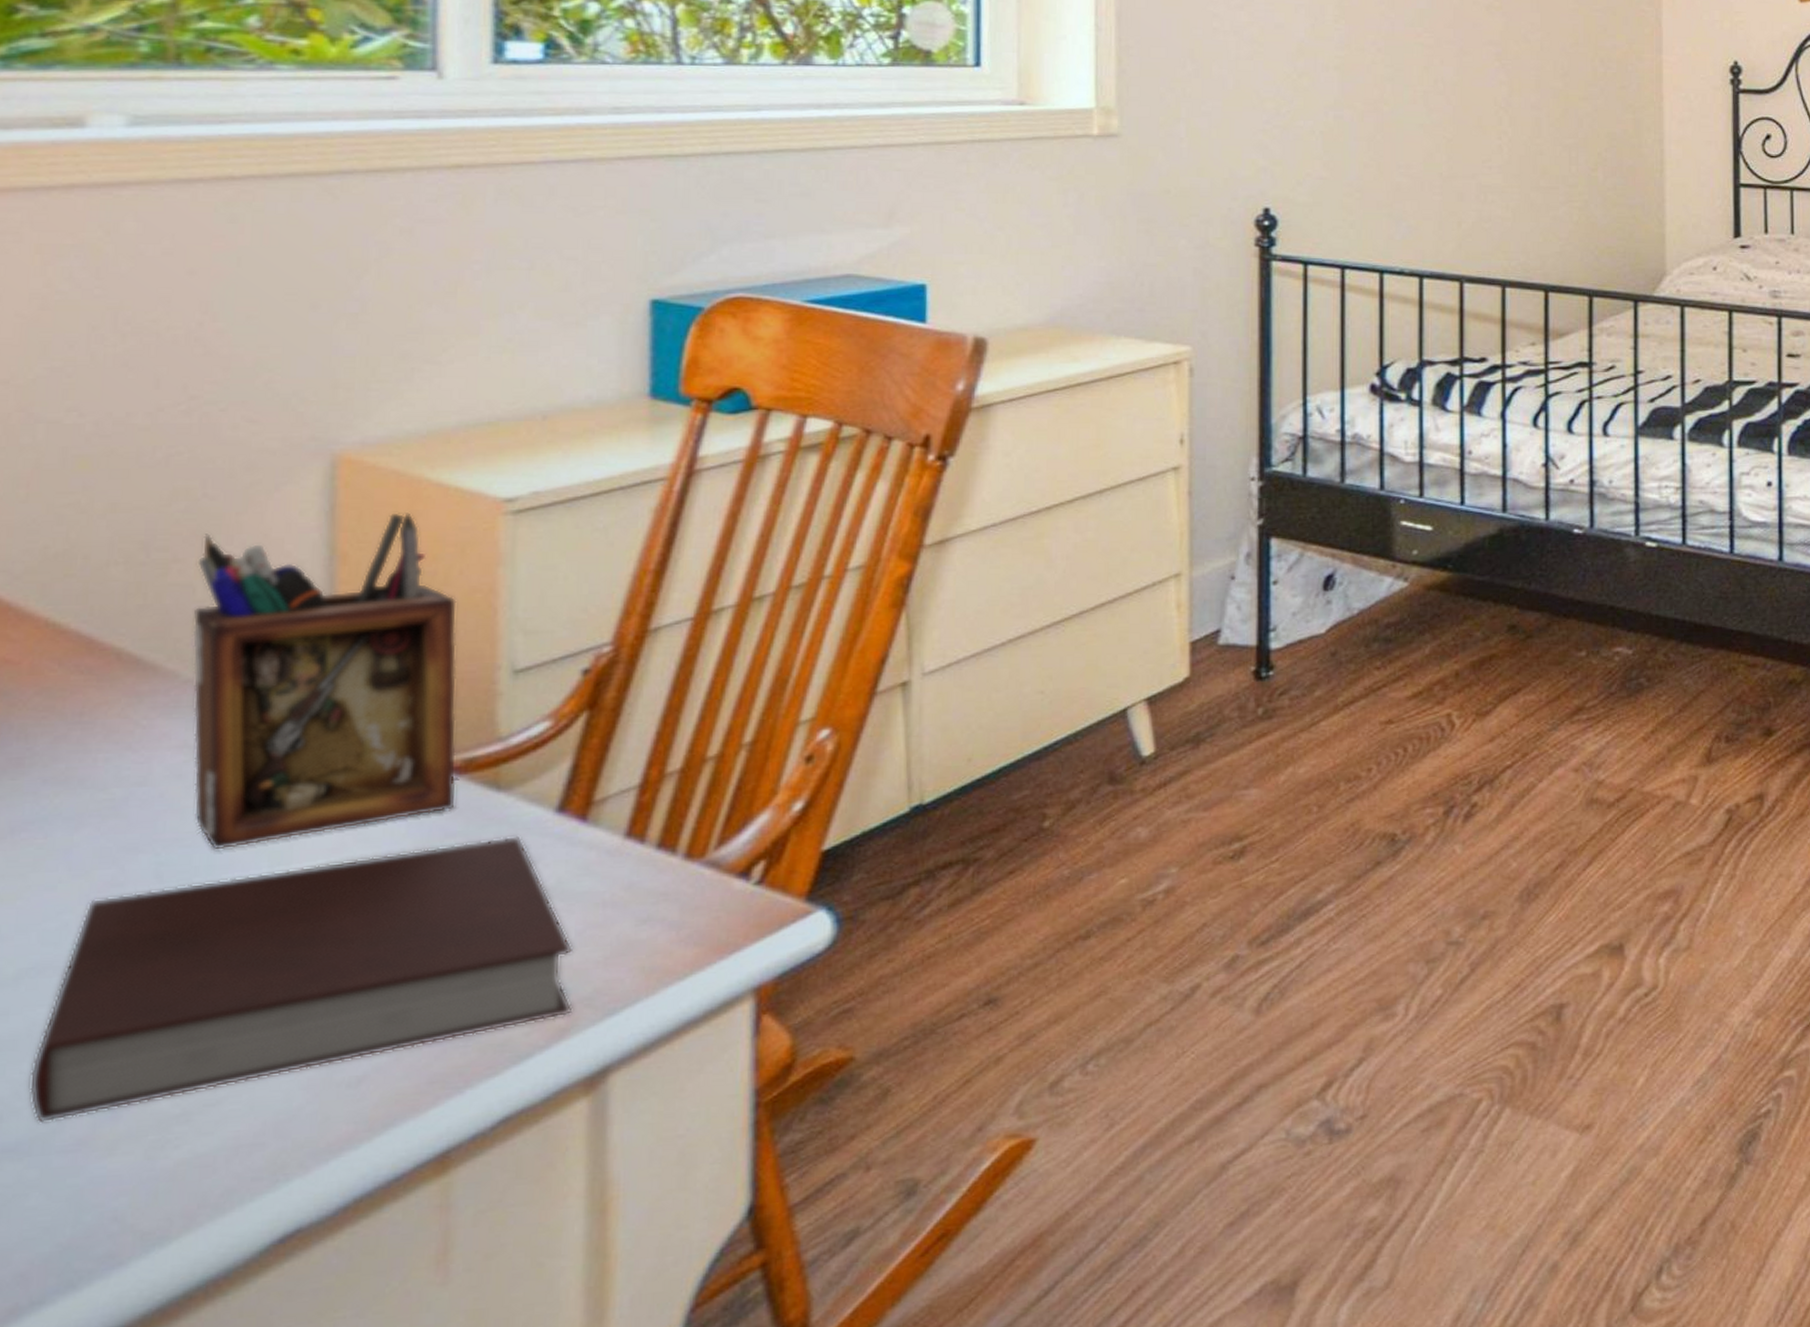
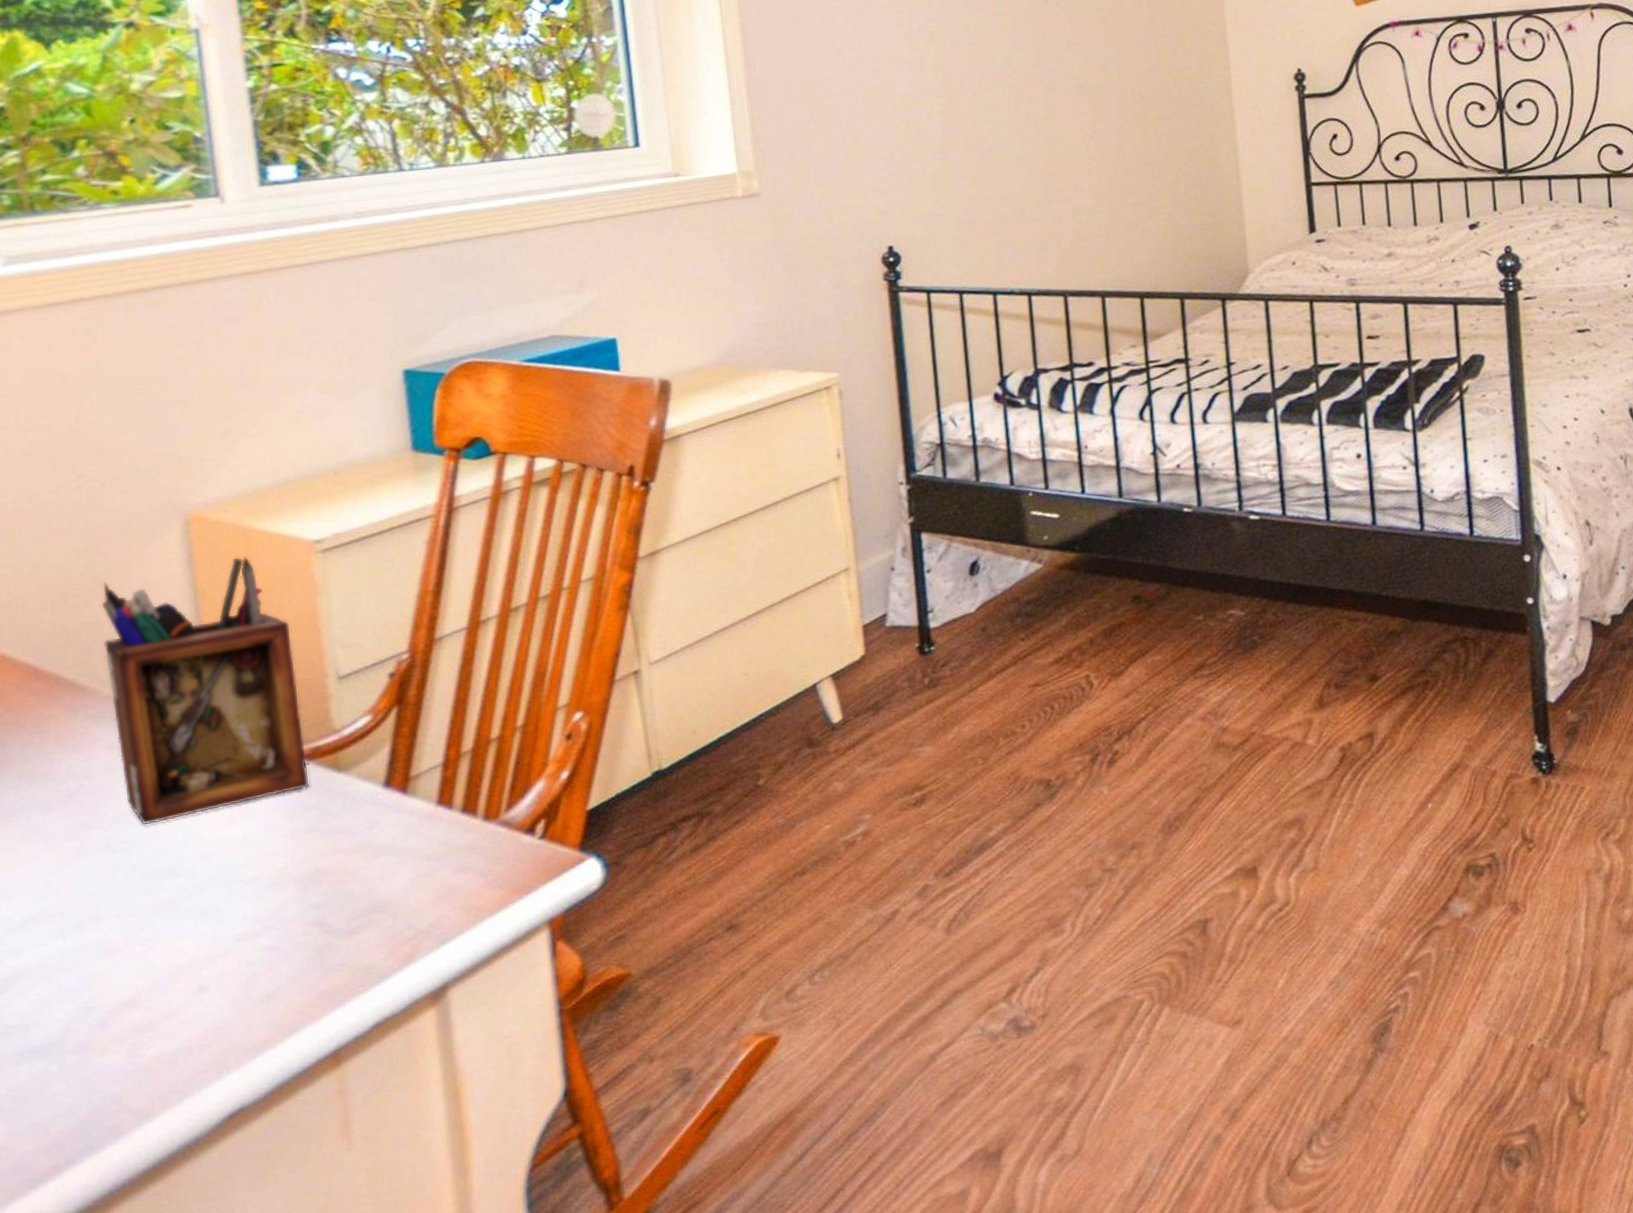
notebook: present [28,835,574,1124] -> none [42,806,415,1032]

